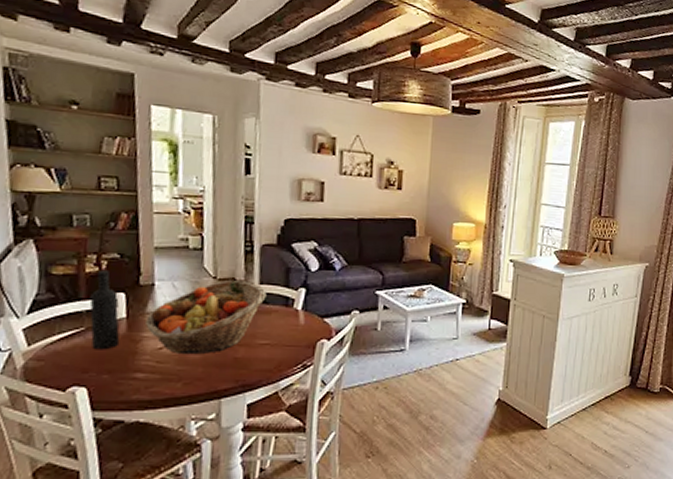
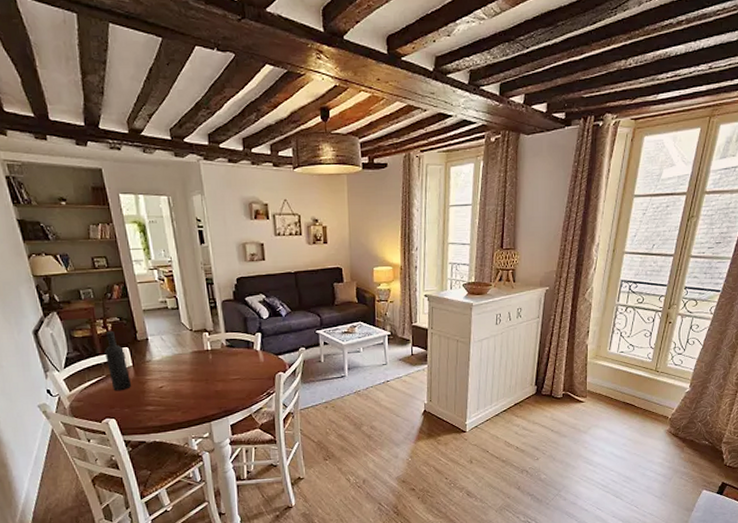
fruit basket: present [145,280,267,355] -> none [147,331,232,391]

